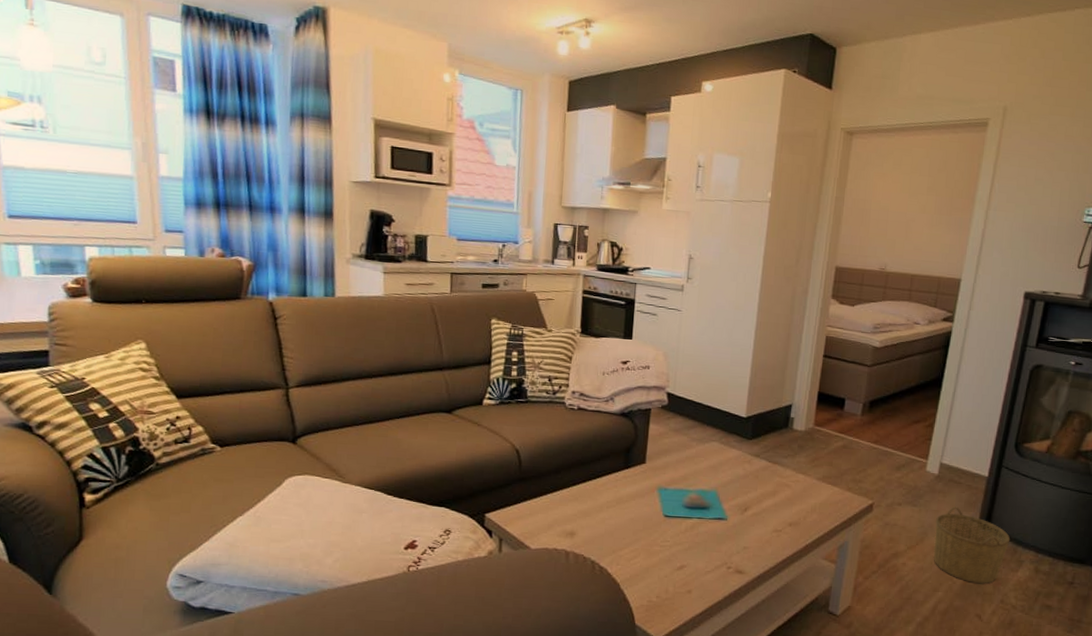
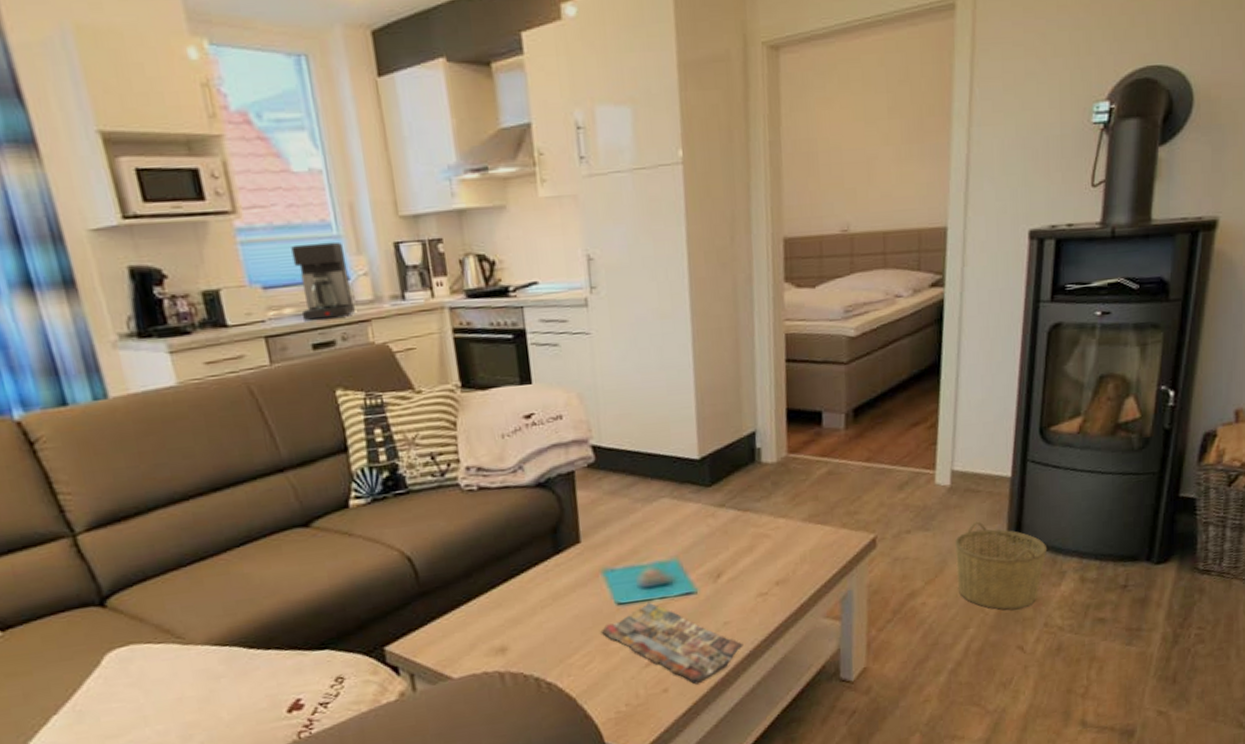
coffee maker: none [479,214,519,269] -> present [291,241,355,320]
magazine: none [648,519,756,591] -> present [600,602,743,684]

